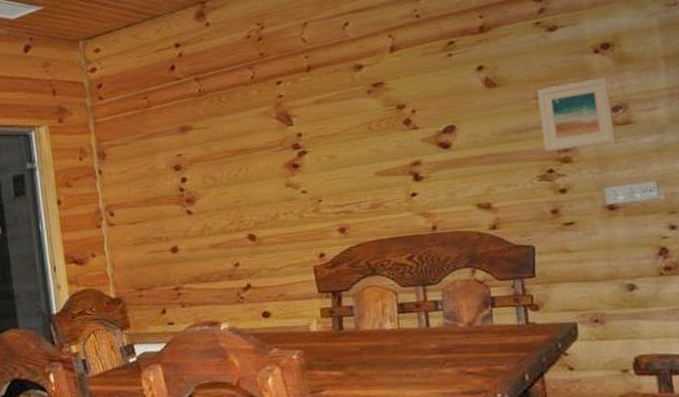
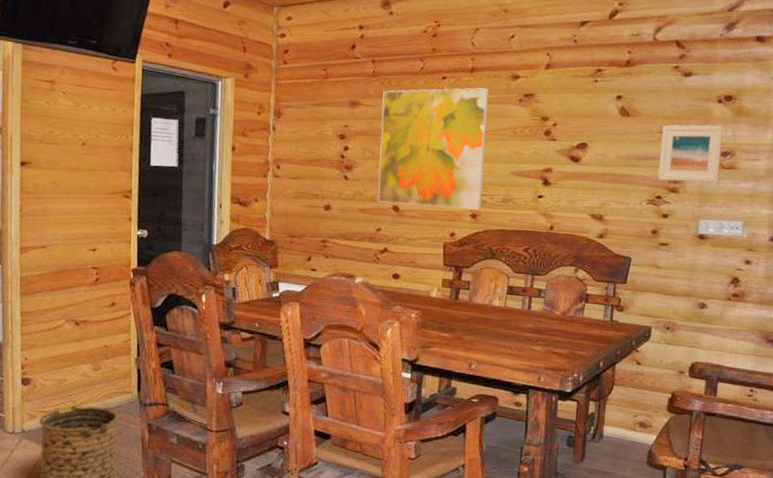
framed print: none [214,85,350,234] -> present [377,88,489,210]

